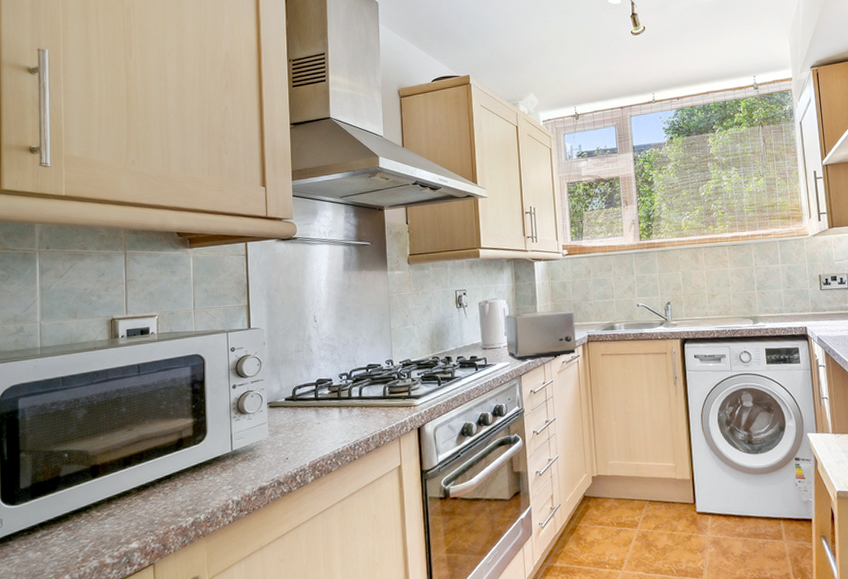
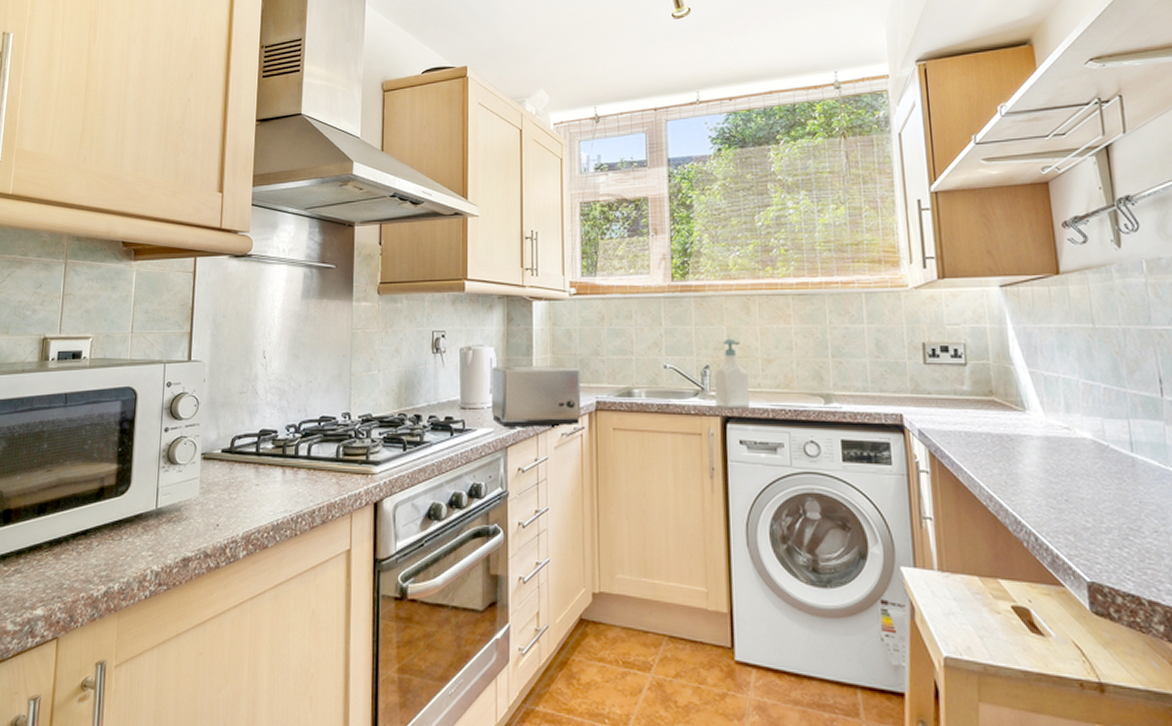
soap bottle: none [674,281,701,334] -> present [715,338,750,411]

